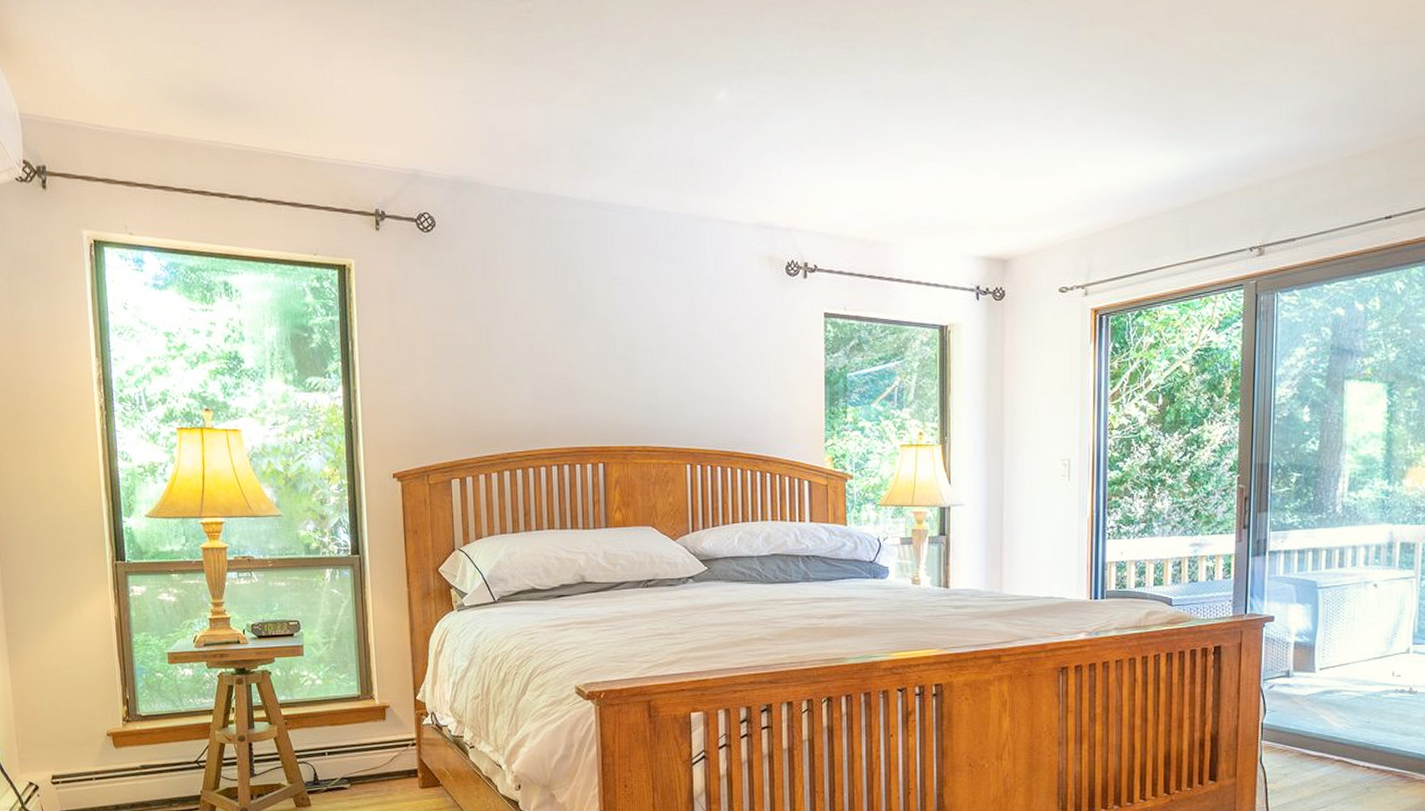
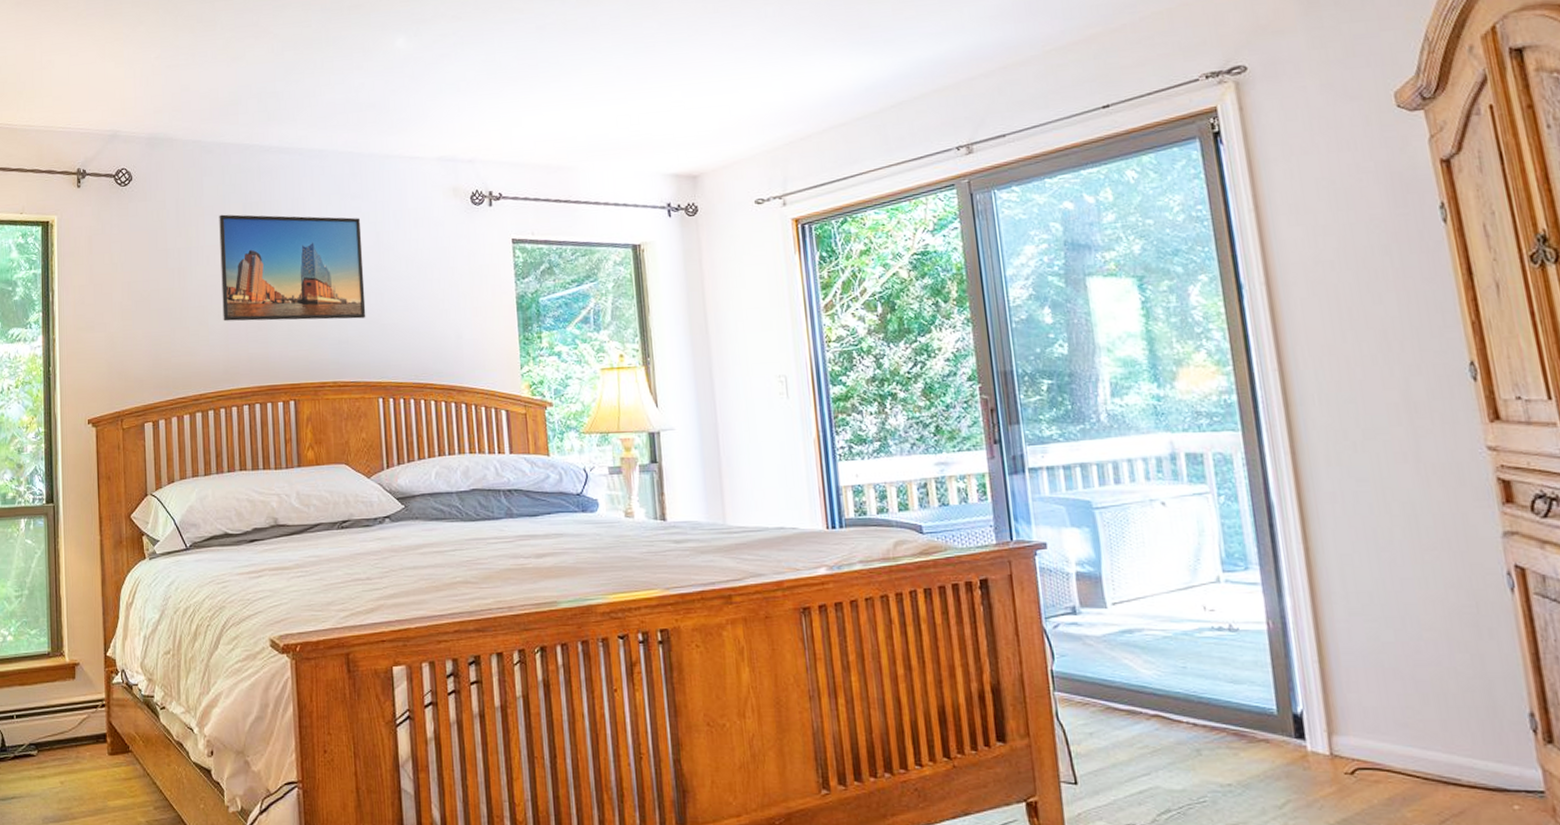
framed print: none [528,269,677,385] -> present [219,214,366,322]

